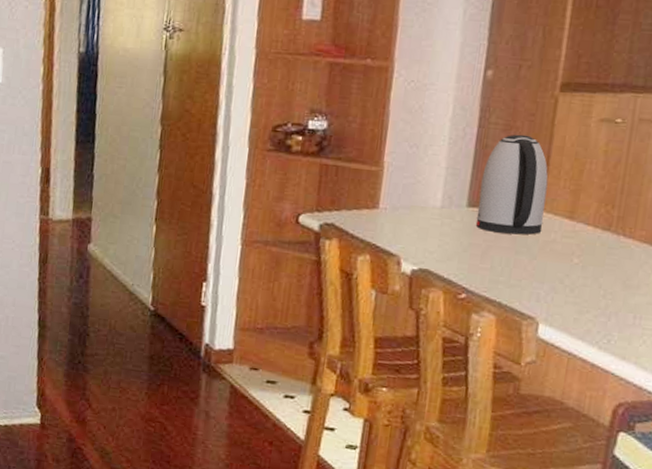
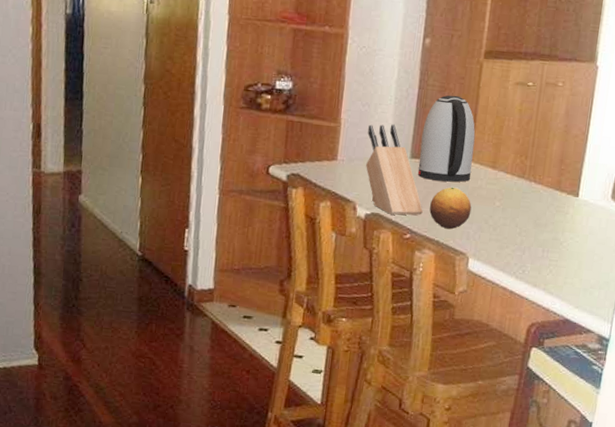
knife block: none [412,168,482,272] -> present [365,124,423,215]
fruit: none [490,240,543,289] -> present [429,187,472,229]

